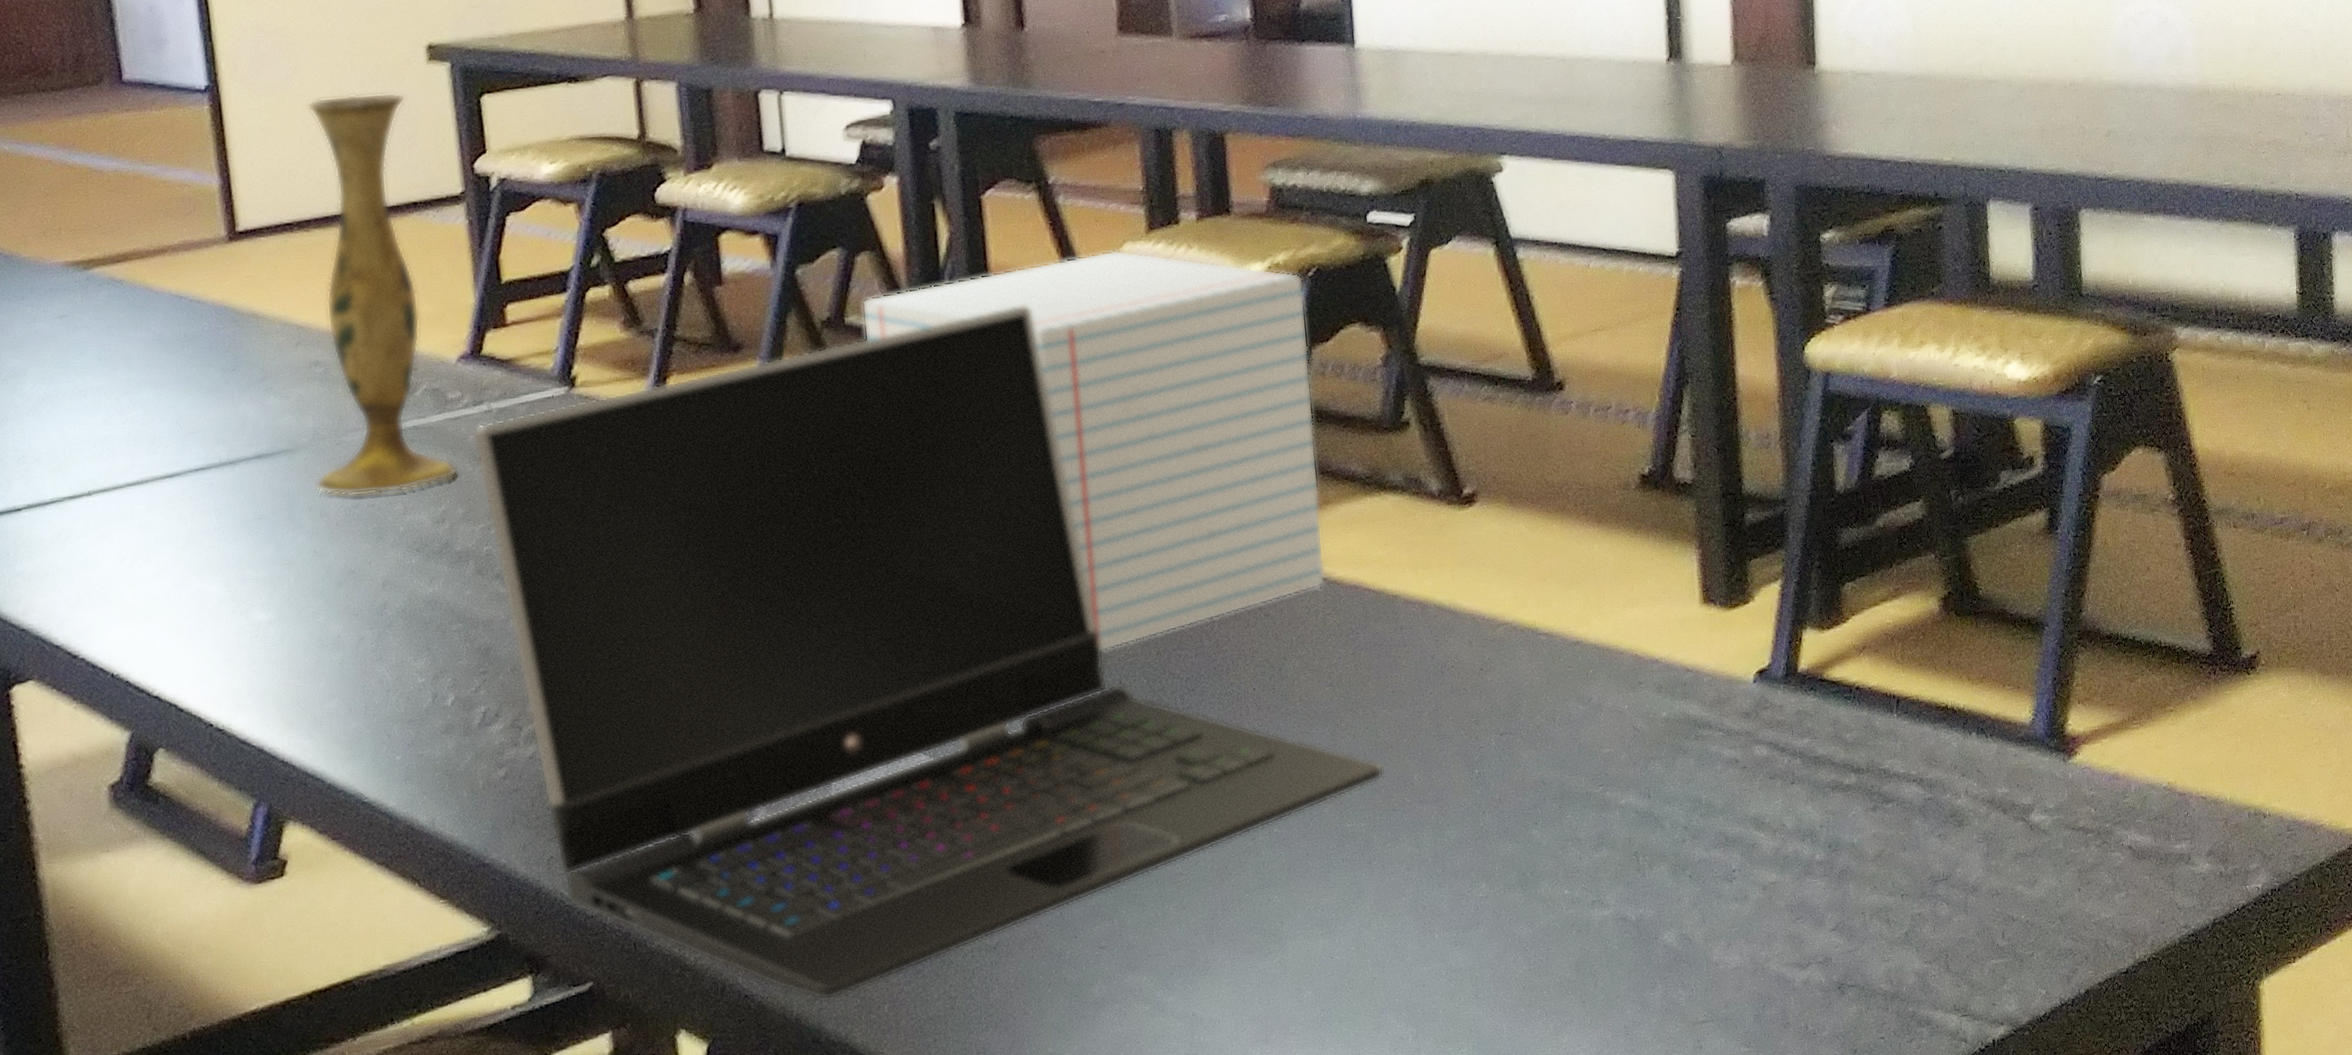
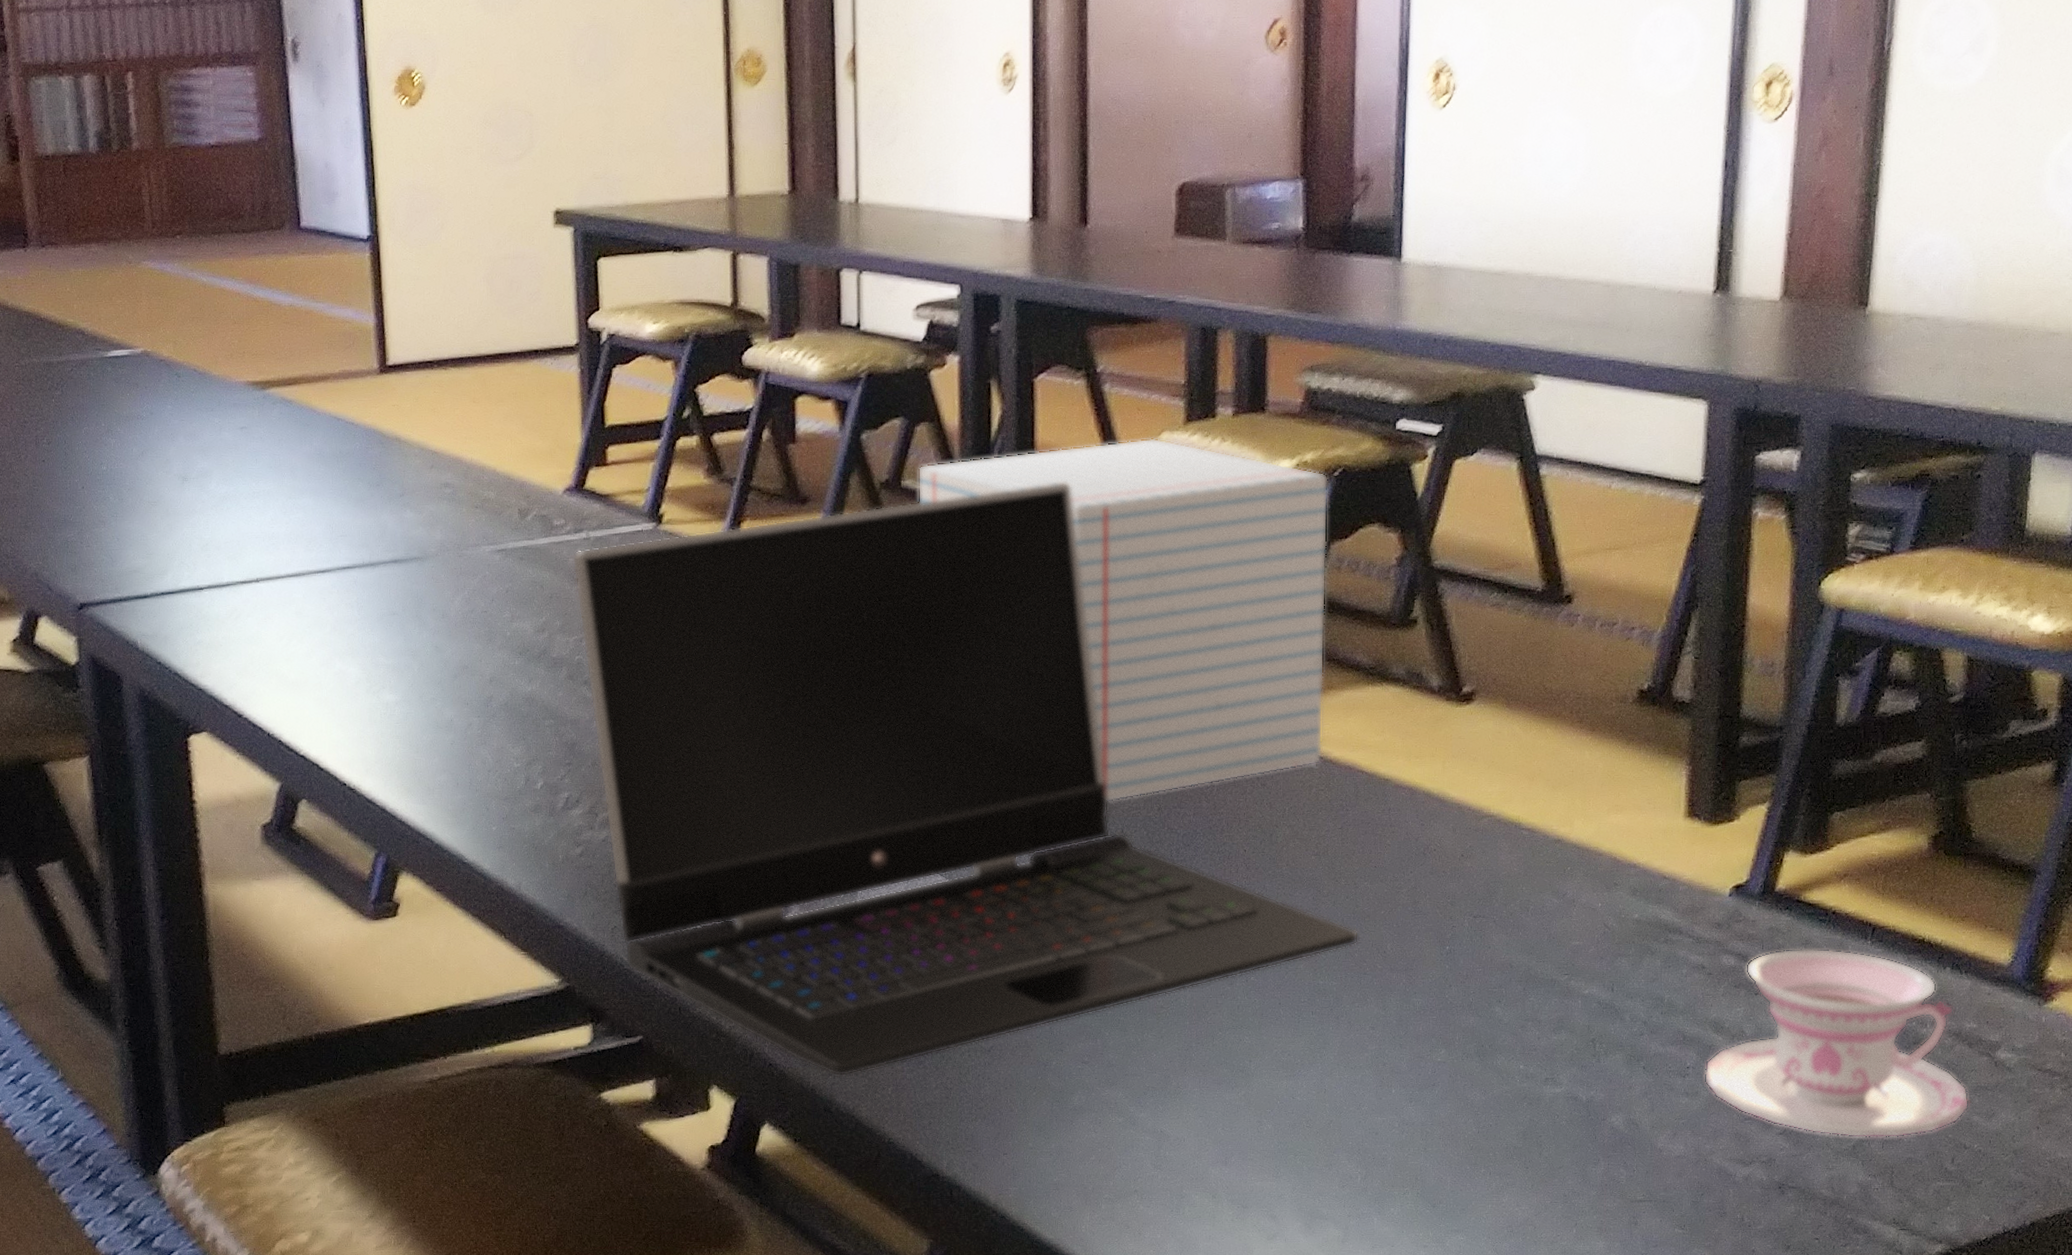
vase: present [306,92,458,496] -> none [439,250,558,602]
teacup: none [1750,726,2012,925] -> present [1704,949,1969,1137]

